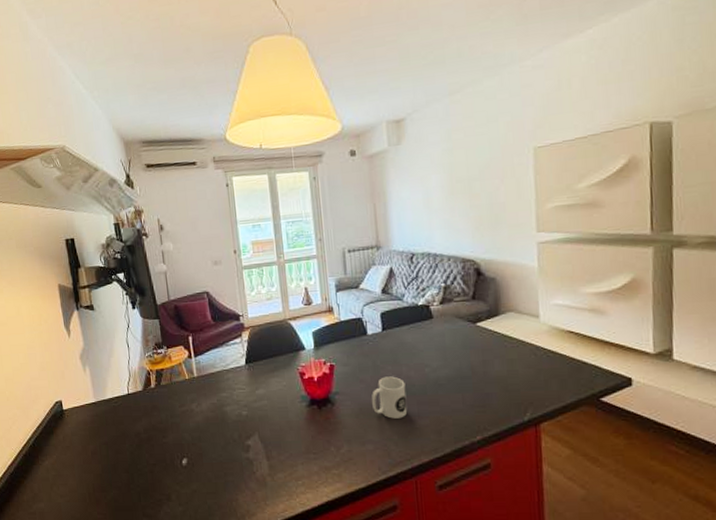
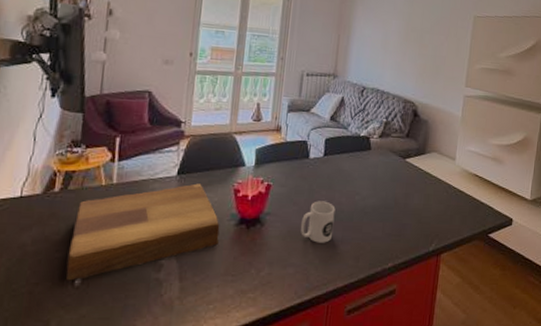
cutting board: none [171,370,296,462] -> present [65,183,220,281]

